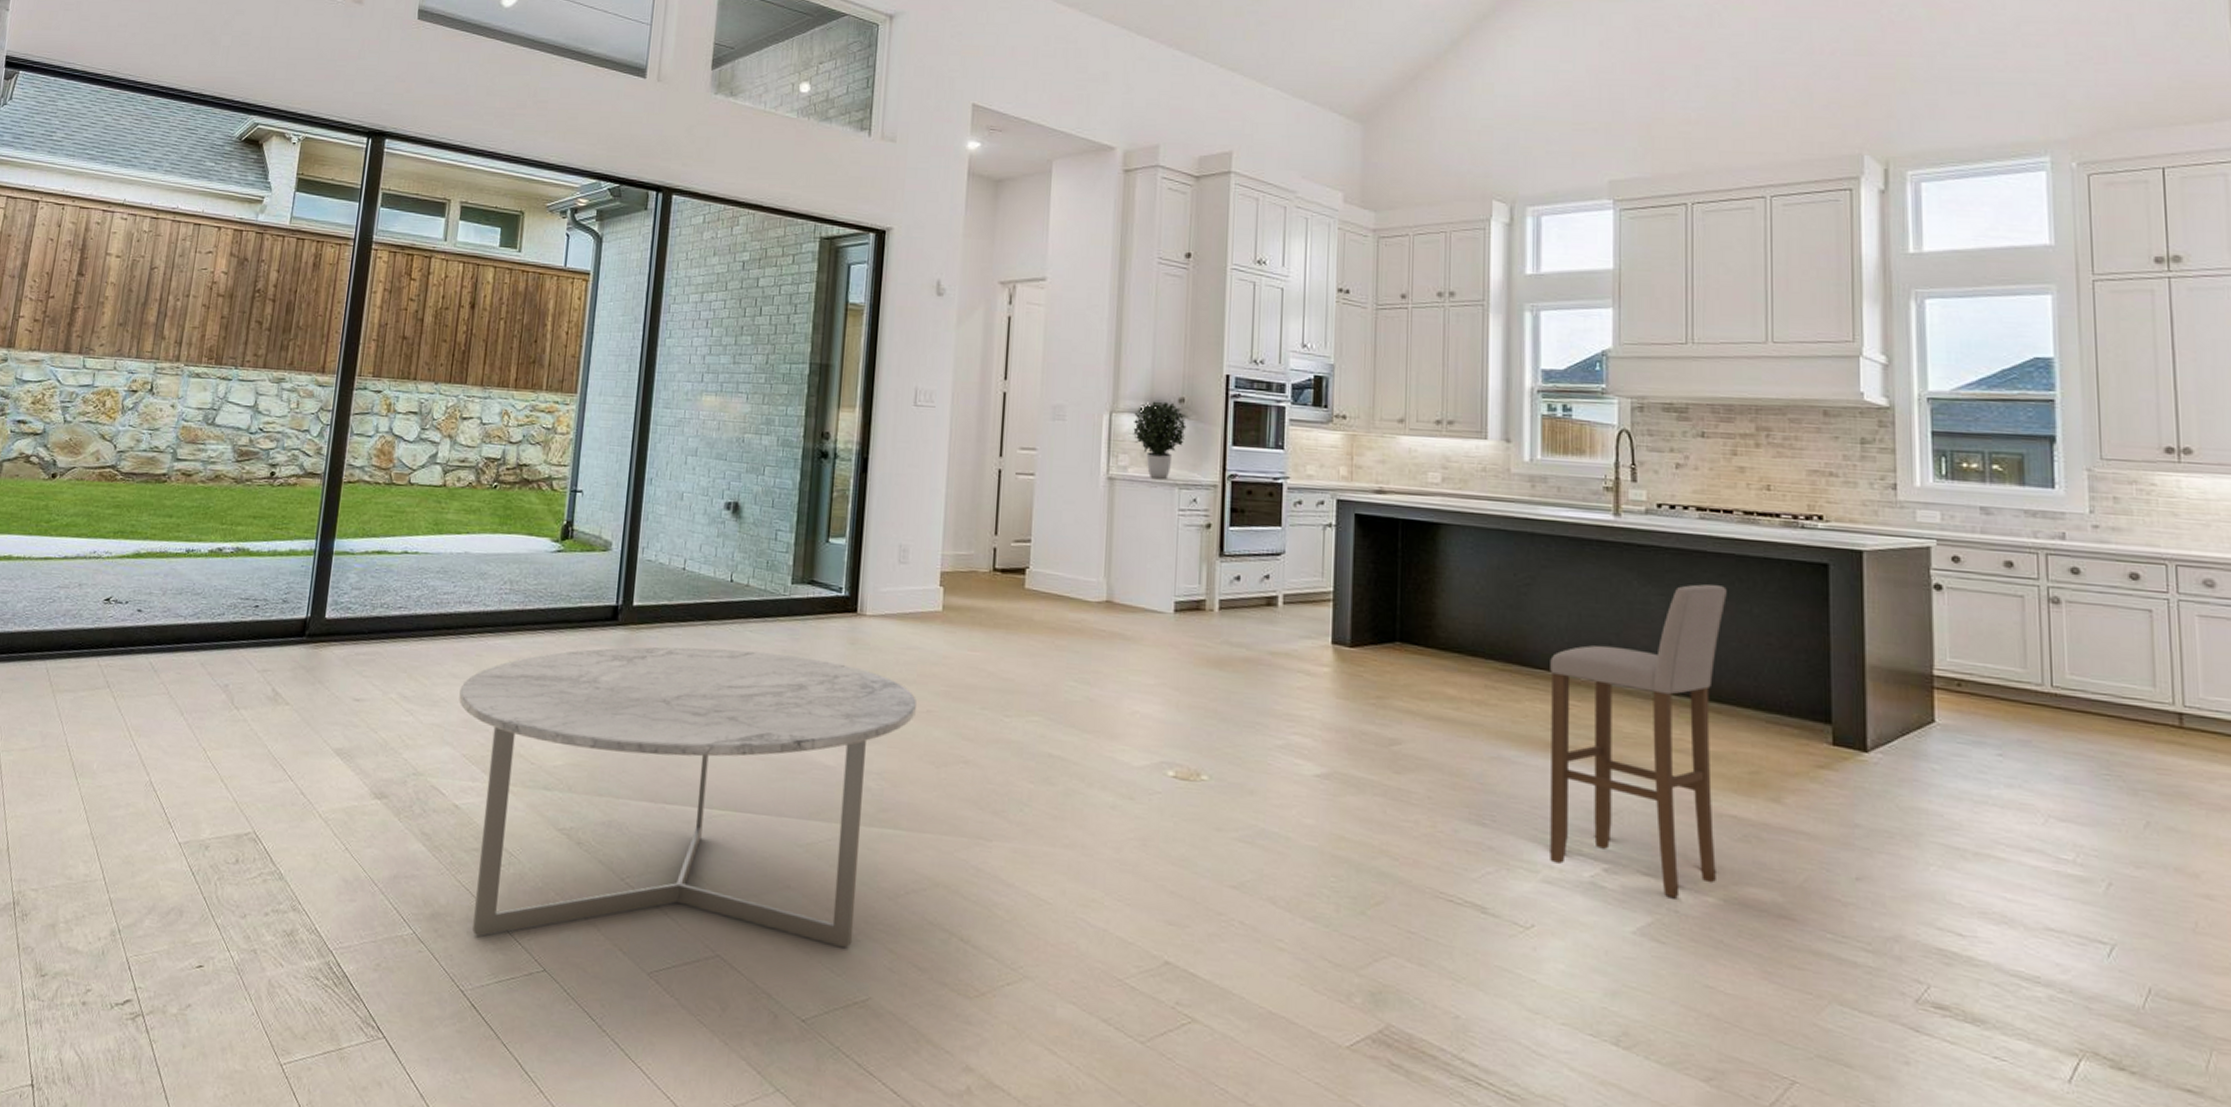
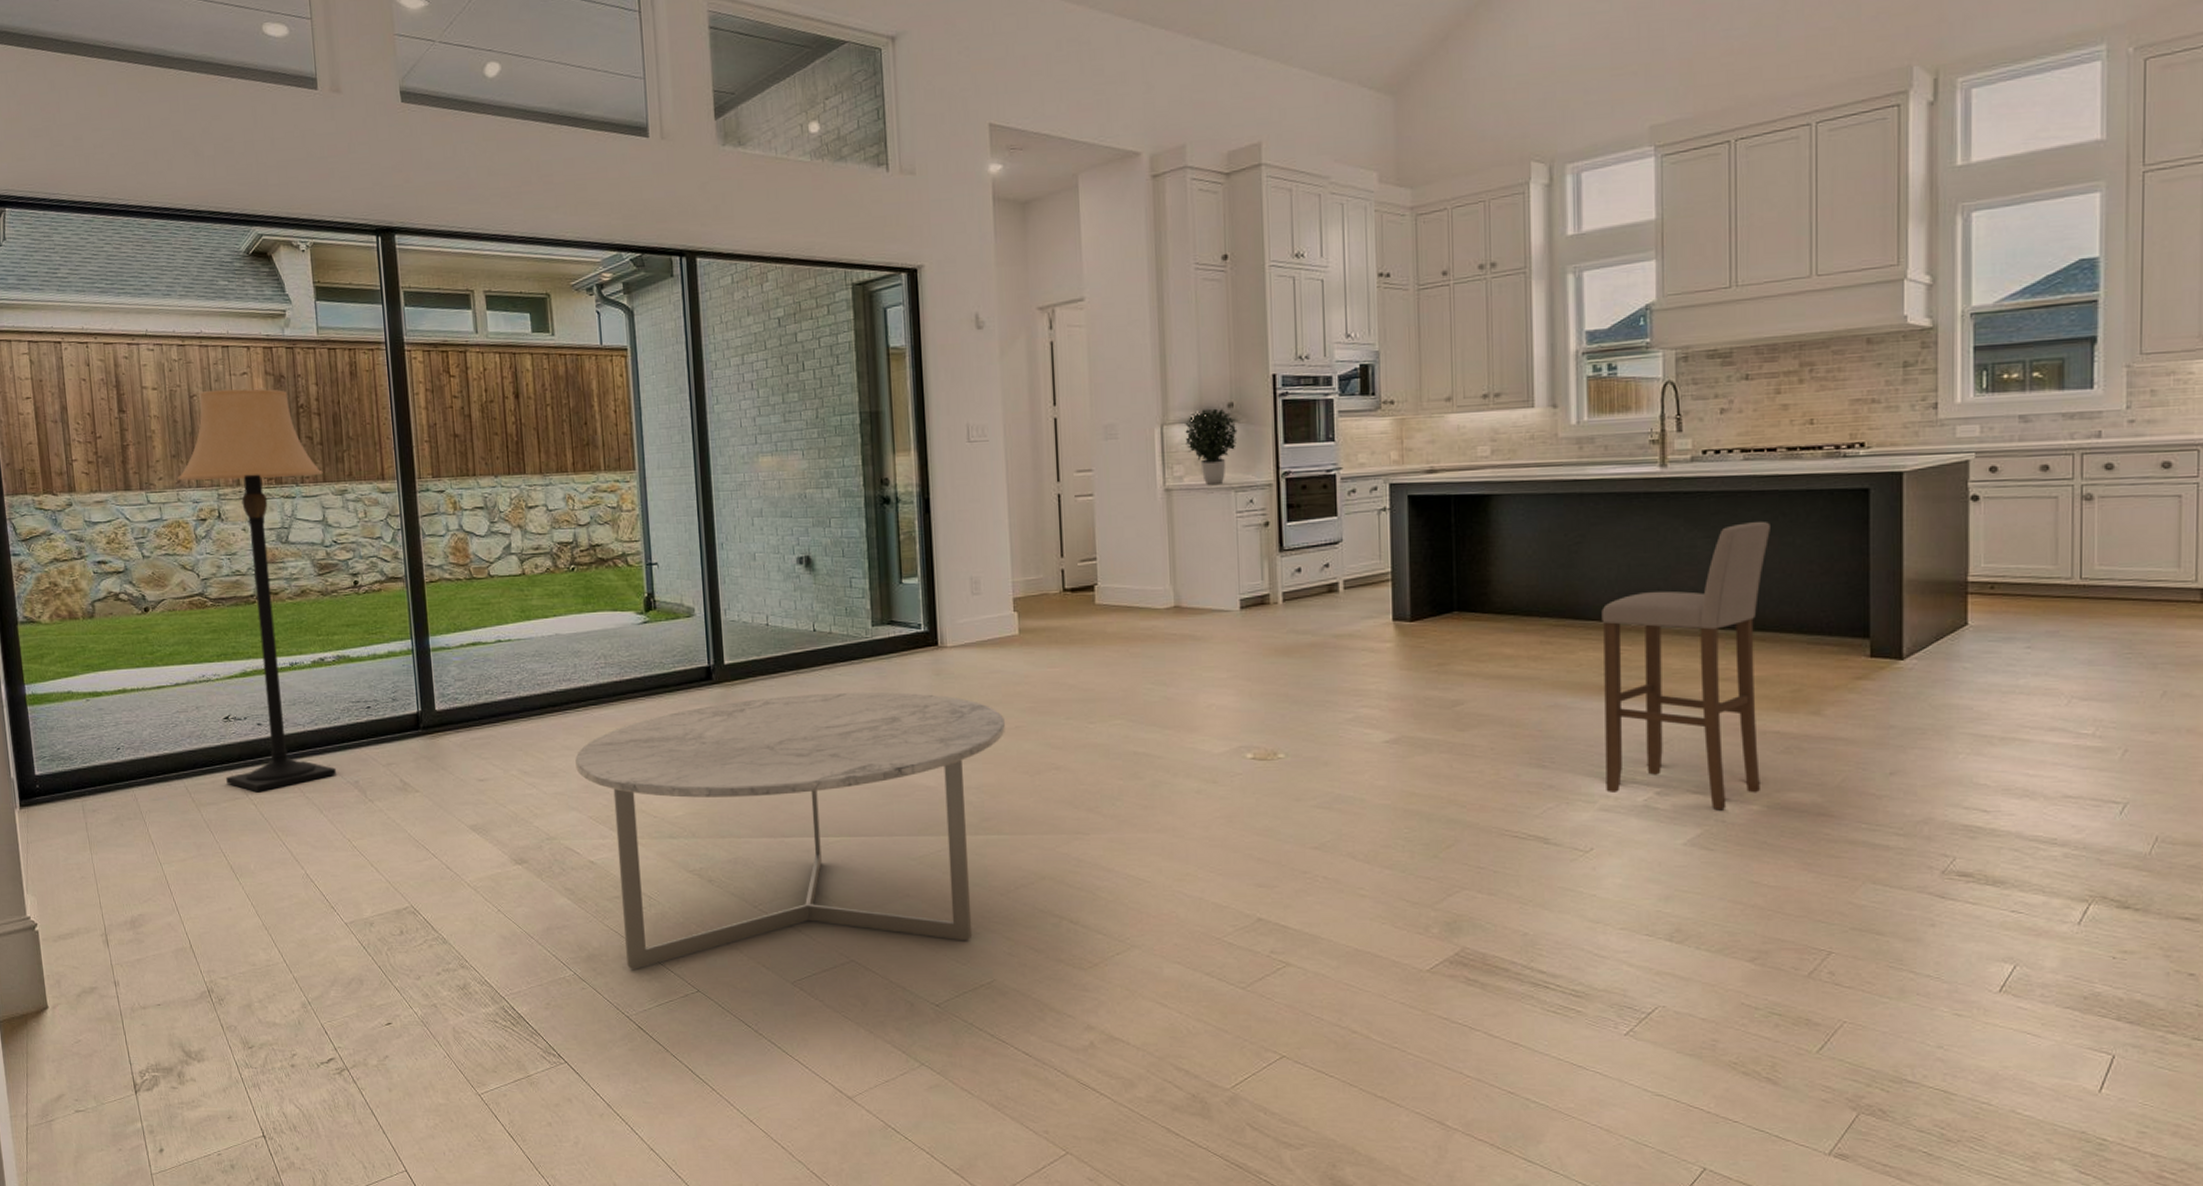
lamp: none [90,264,265,685] -> present [177,388,336,793]

